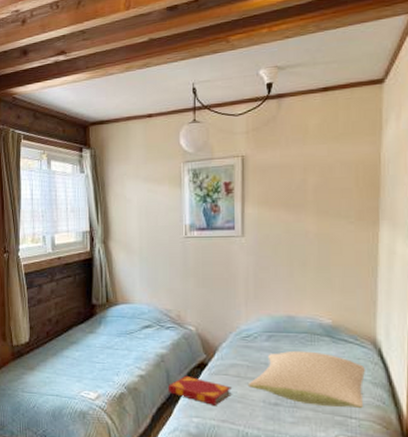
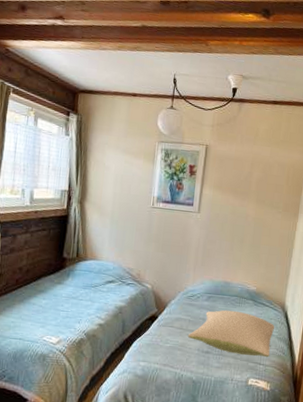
hardback book: present [167,375,232,405] -> none [122,326,175,352]

